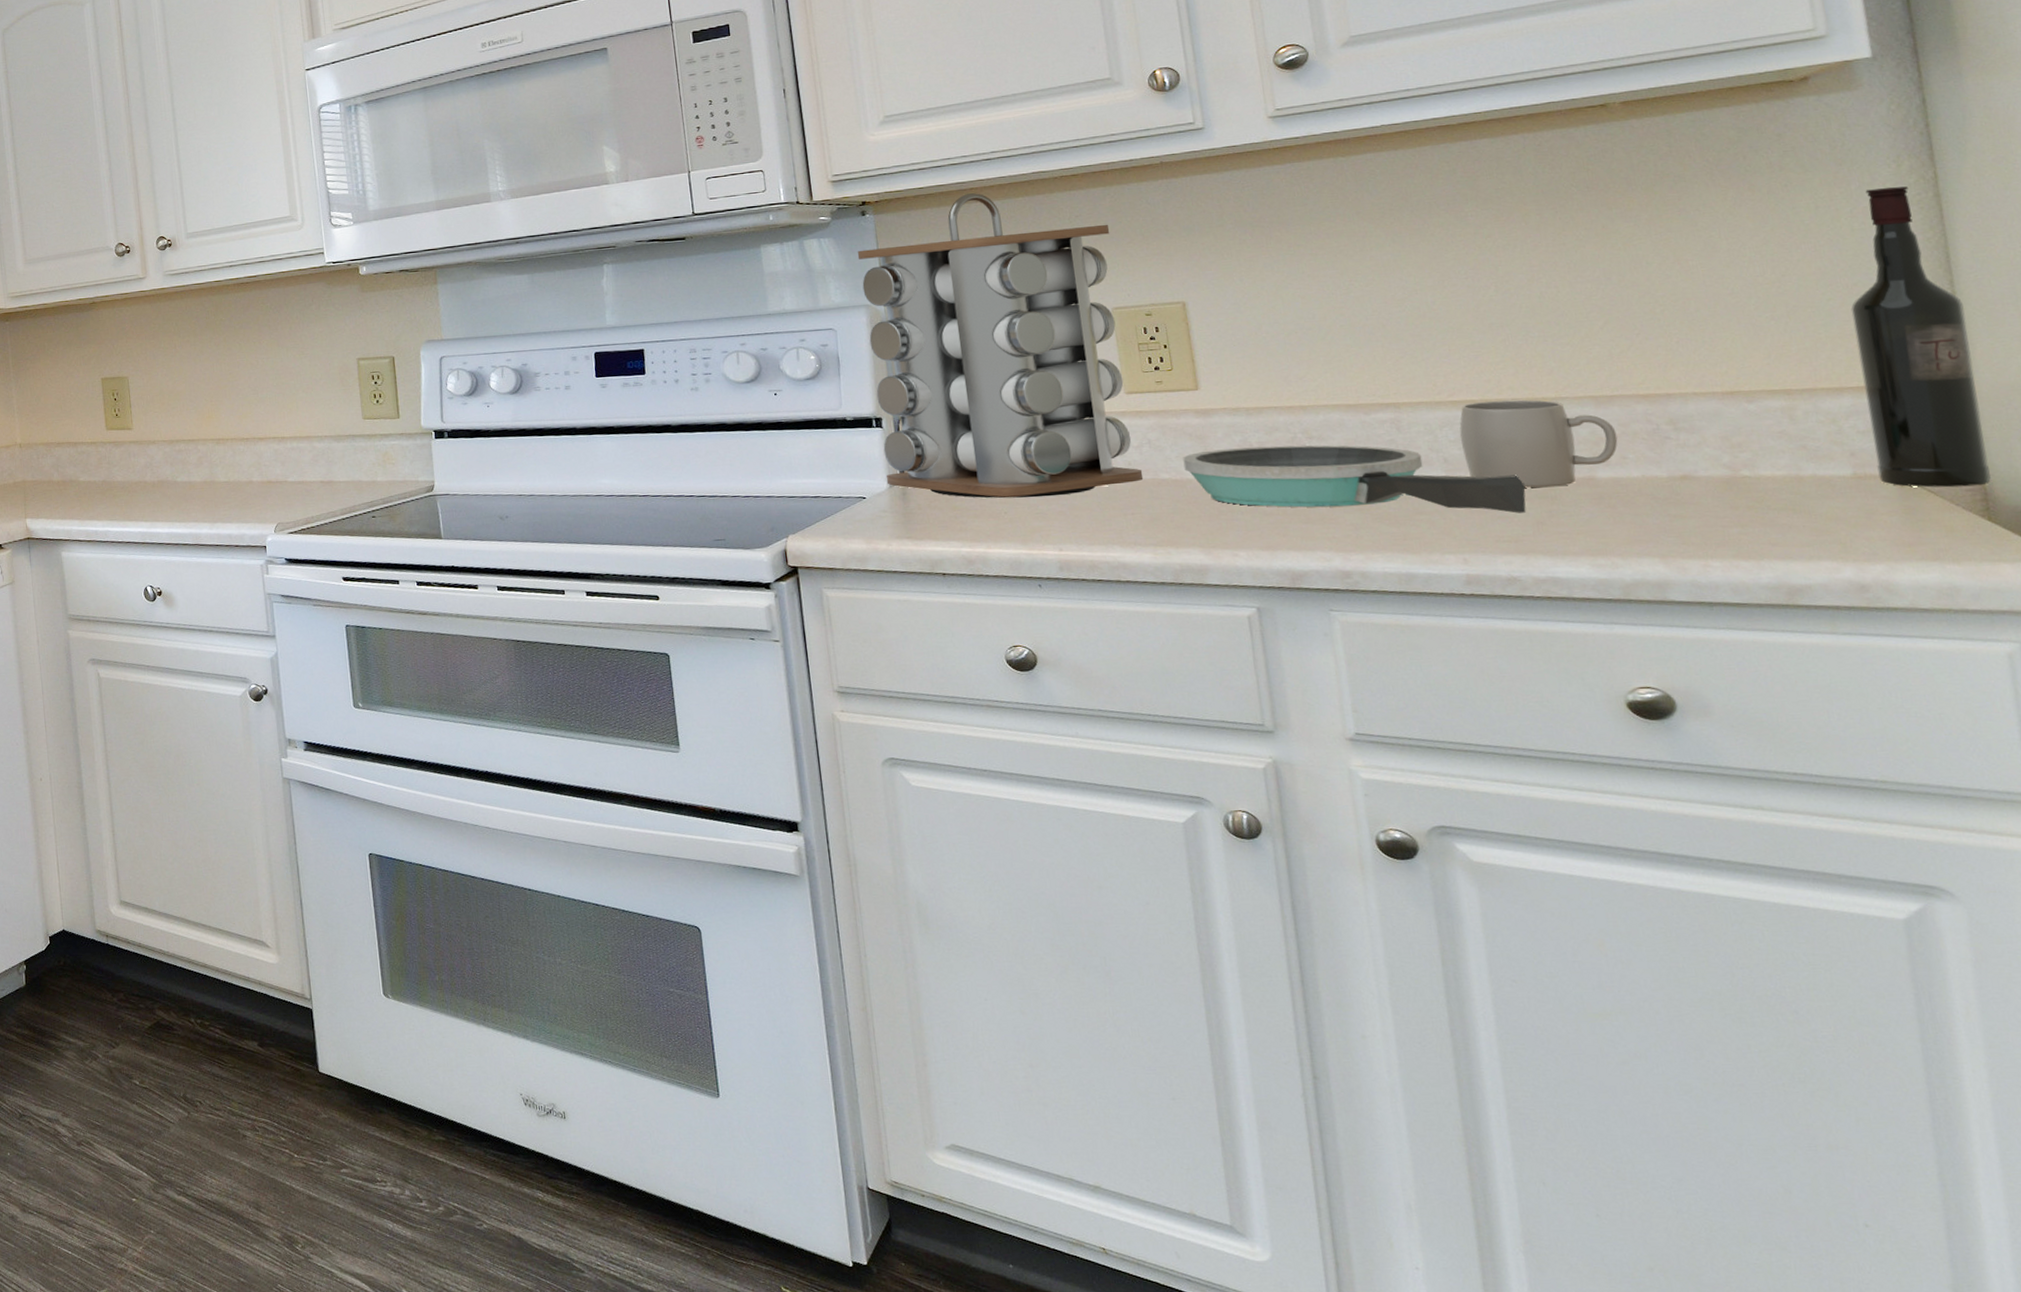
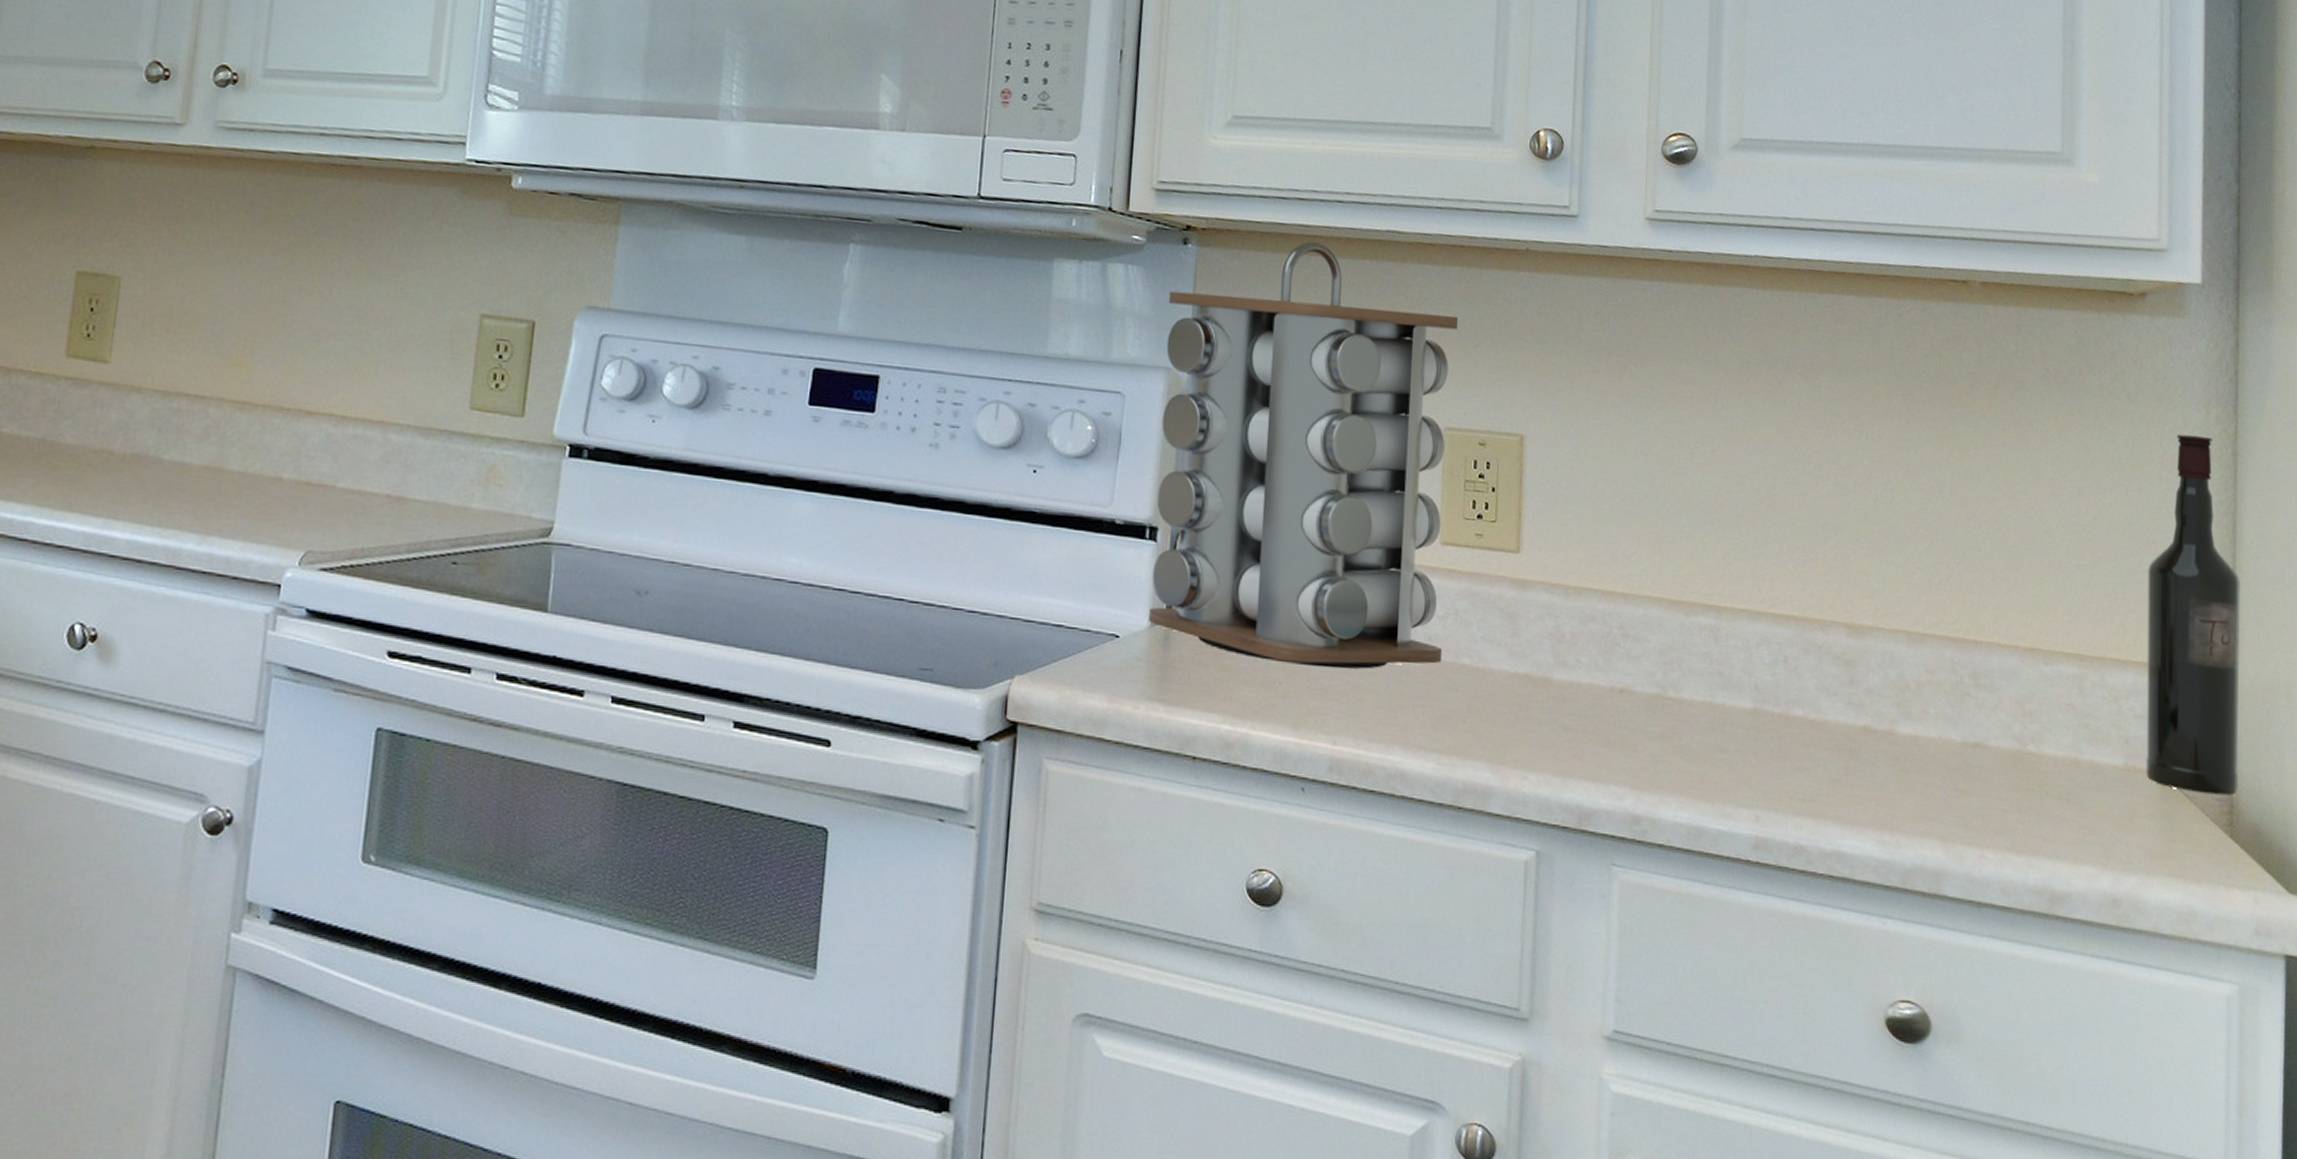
frying pan: present [1183,445,1526,514] -> none [1488,635,1828,766]
mug: present [1459,400,1618,488] -> none [1774,619,1922,738]

